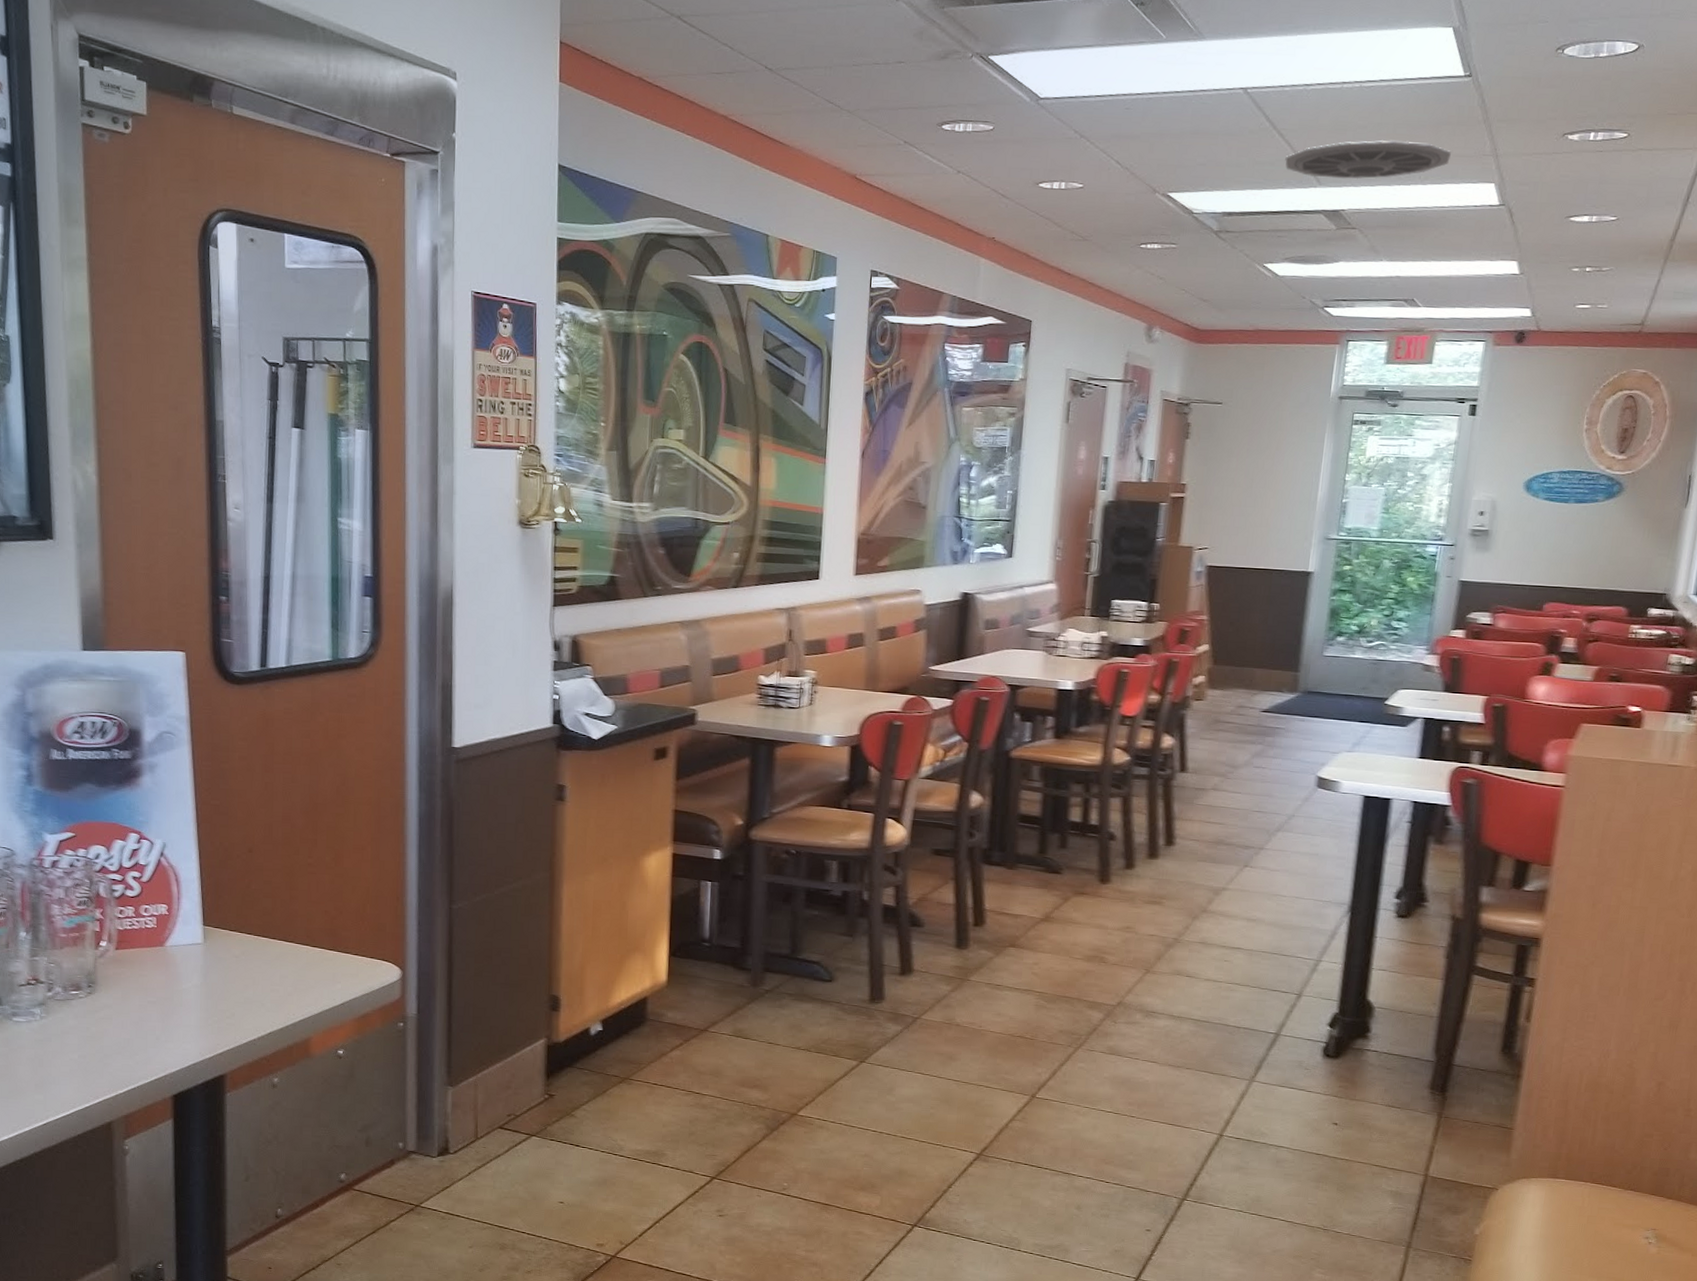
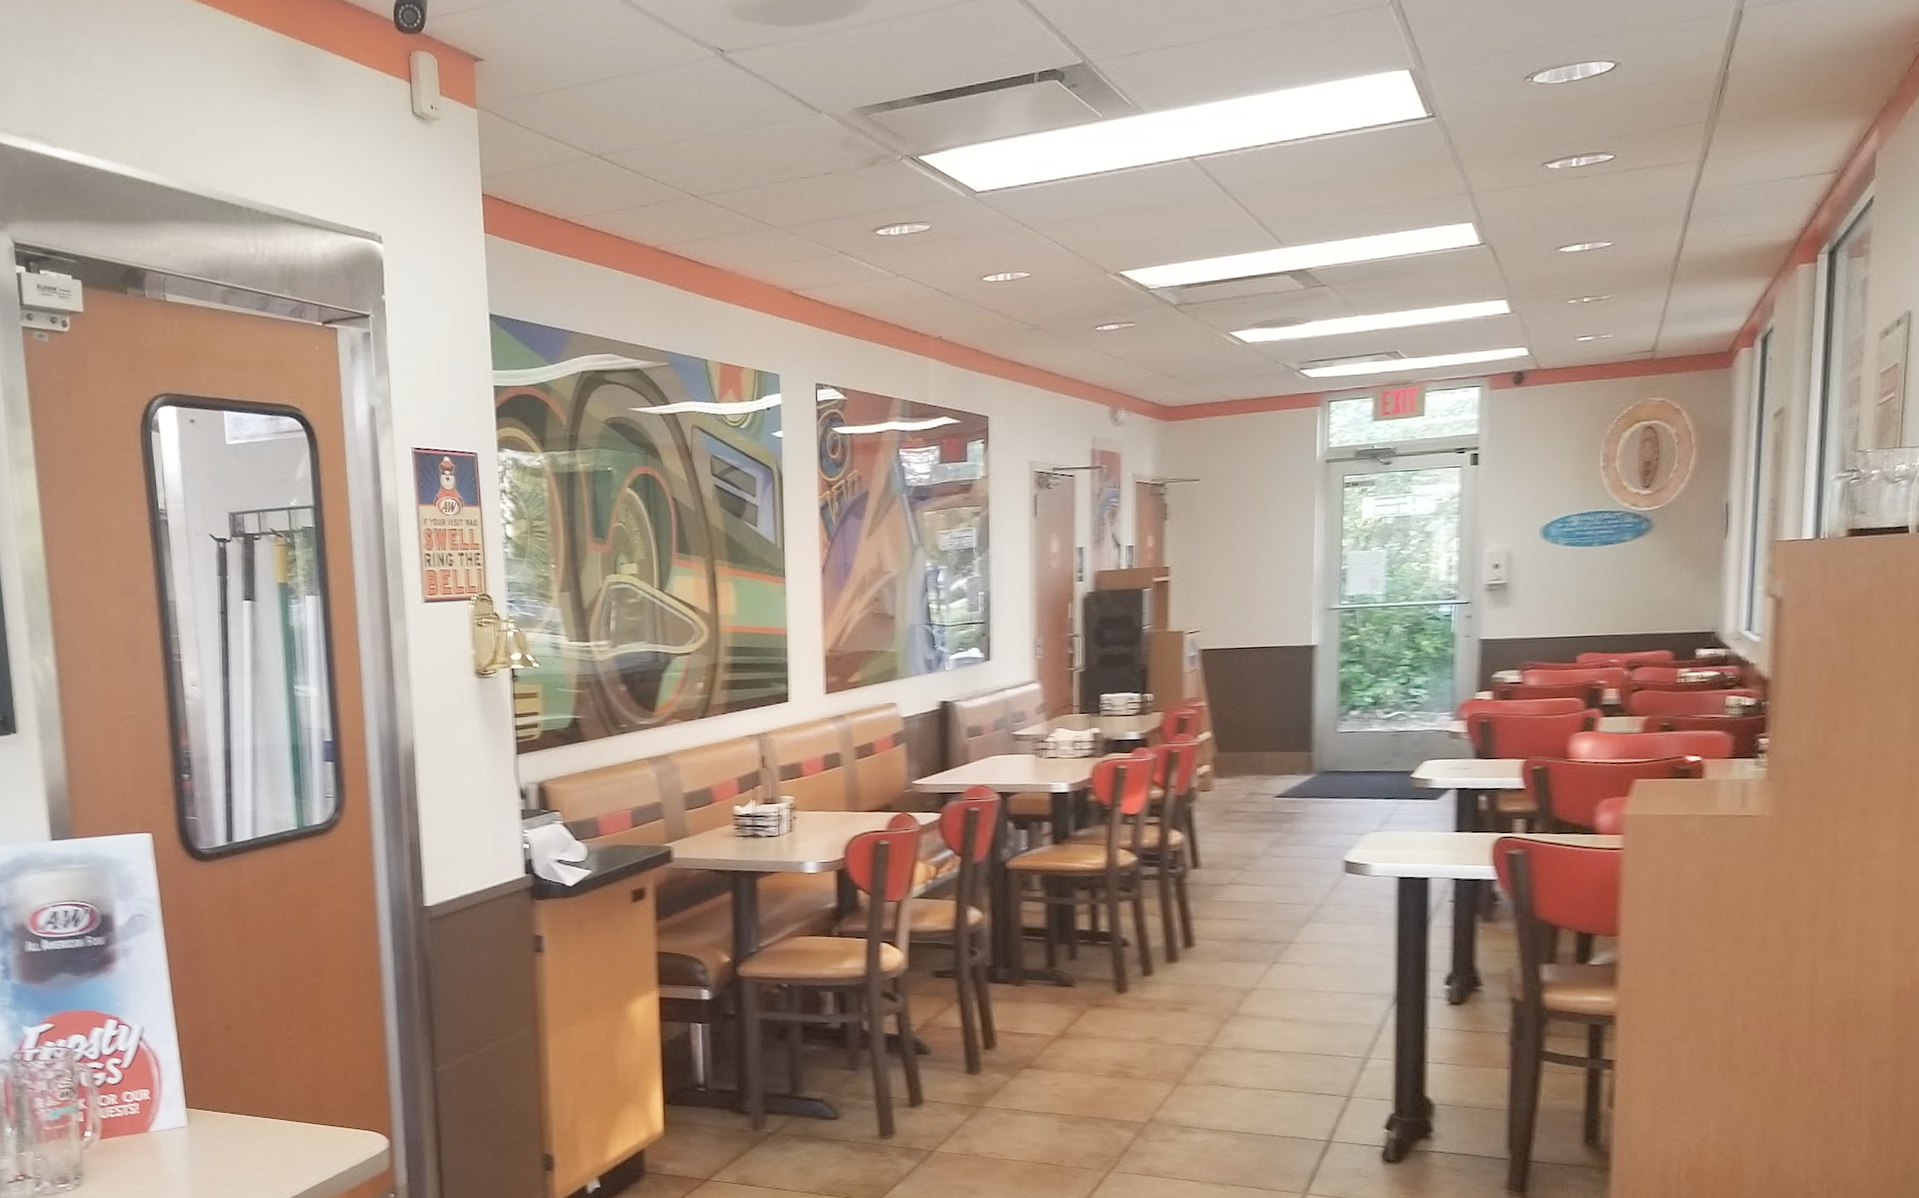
ceiling vent: present [1285,140,1451,180] -> none [1242,190,1421,239]

